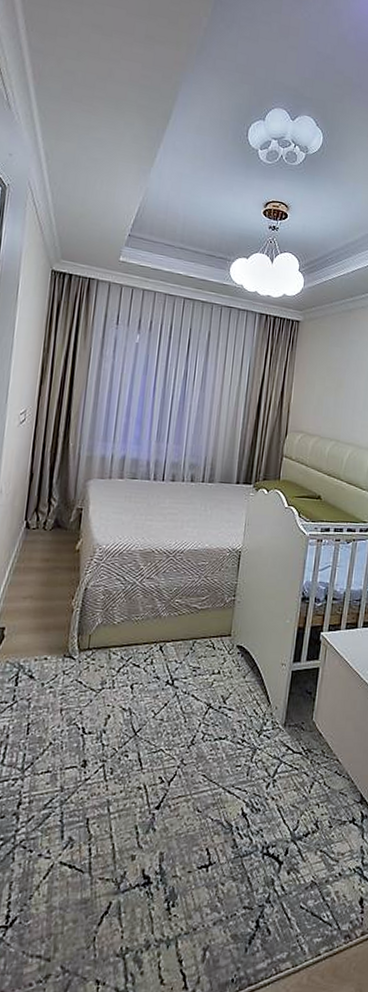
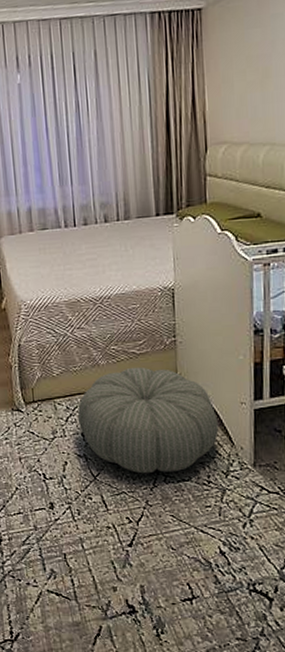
pouf: none [129,621,260,731] -> present [77,367,219,474]

